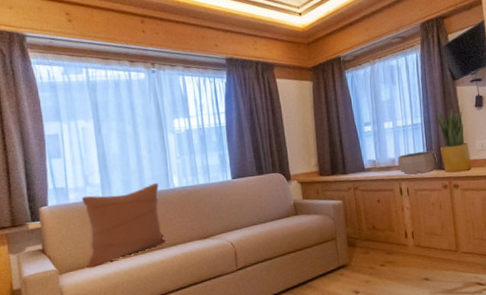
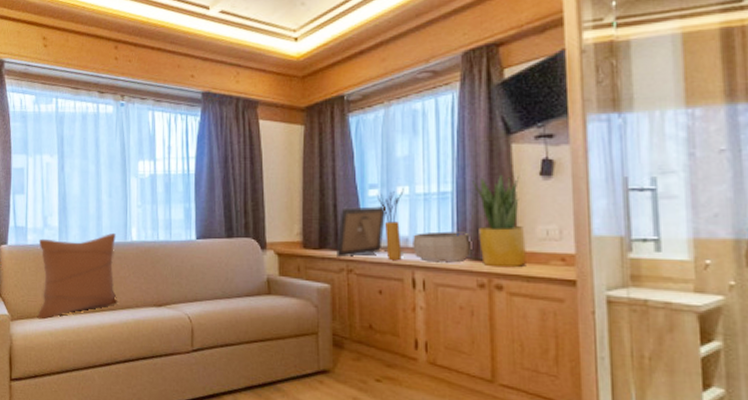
picture frame: none [344,138,378,180] -> present [336,206,387,258]
vase: none [370,123,392,177] -> present [376,188,404,261]

